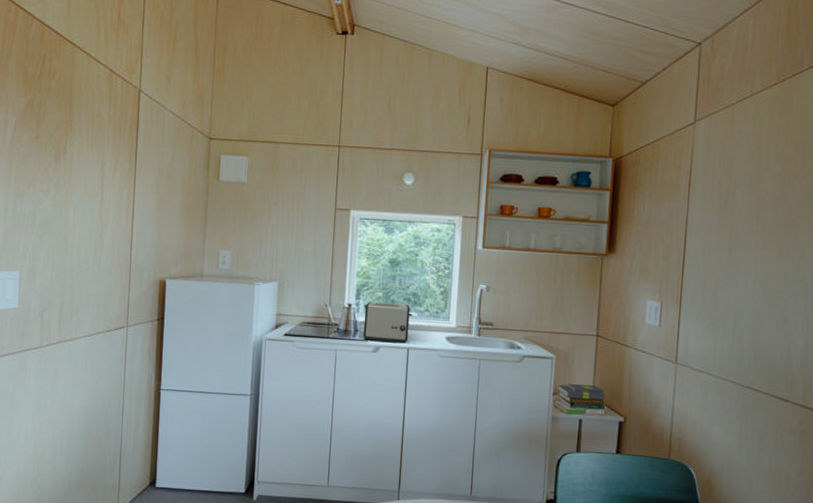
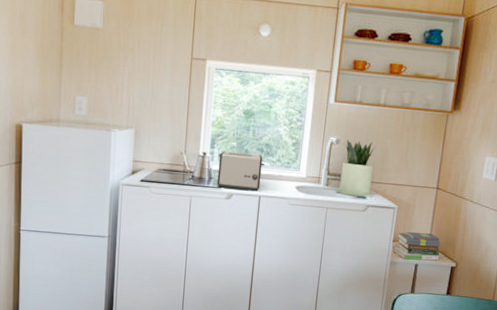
planter: none [488,286,529,348] -> present [335,139,375,198]

